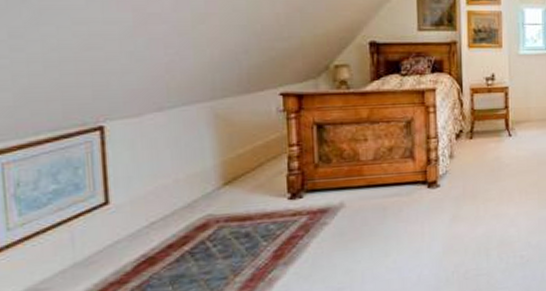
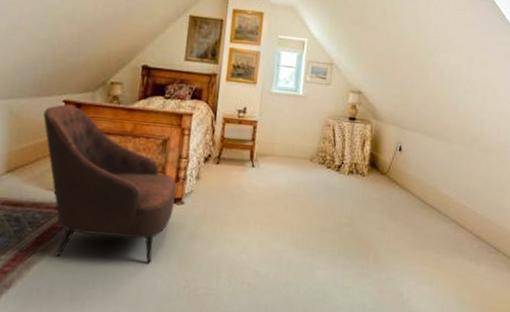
armchair: none [258,98,429,268] -> present [43,104,176,264]

